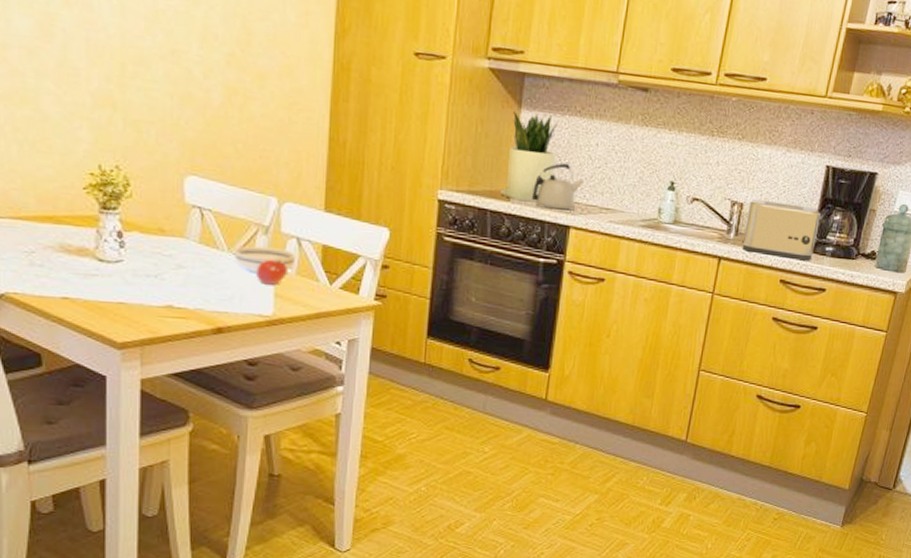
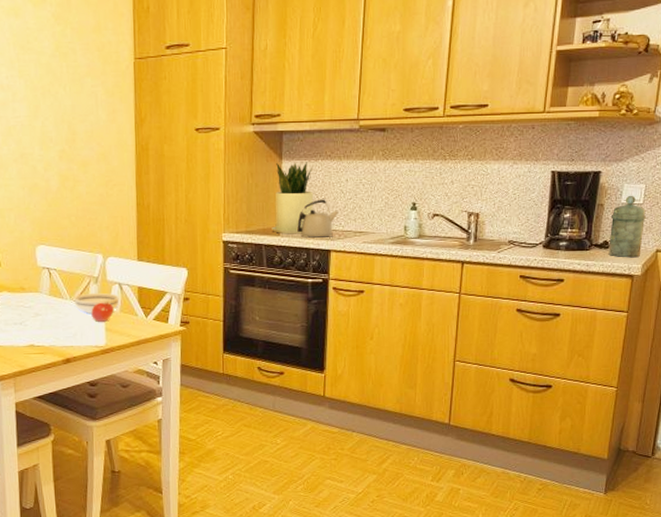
toaster: present [741,199,826,261] -> none [480,208,557,257]

